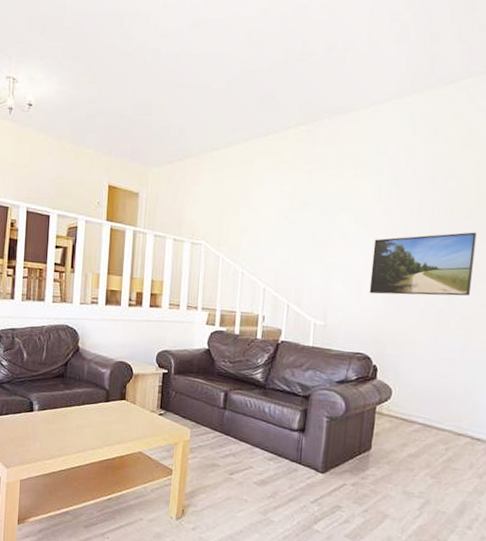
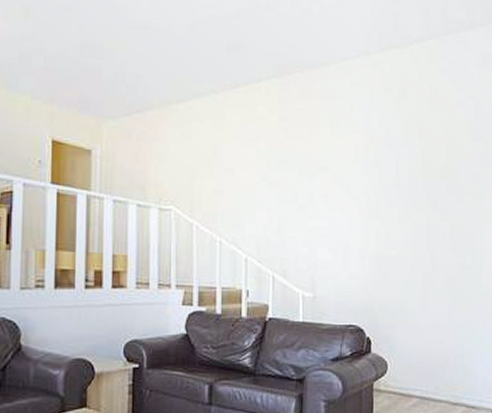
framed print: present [369,232,477,296] -> none [356,192,452,260]

